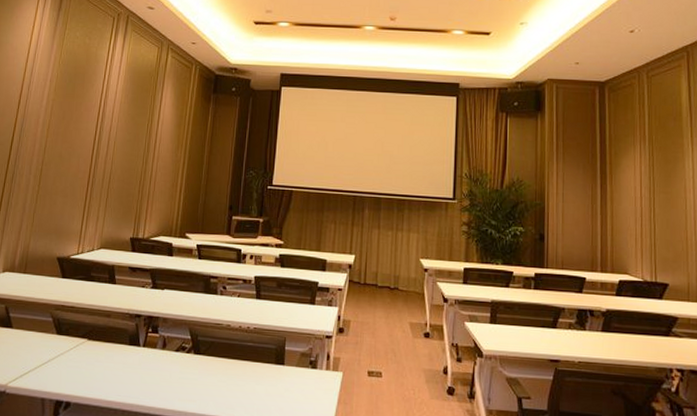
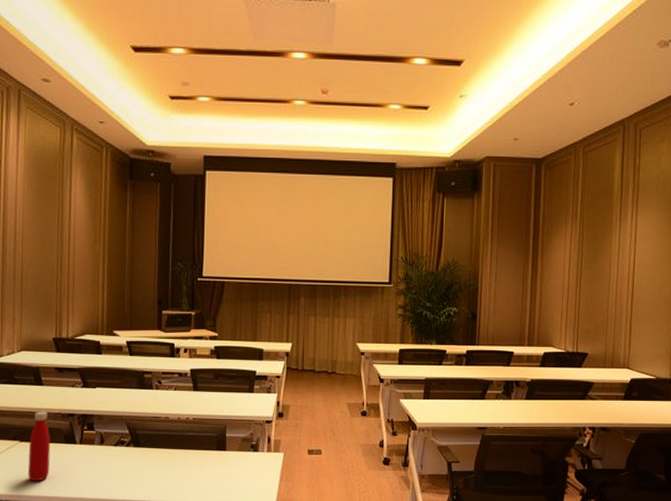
bottle: none [90,309,117,384] -> present [27,411,51,482]

